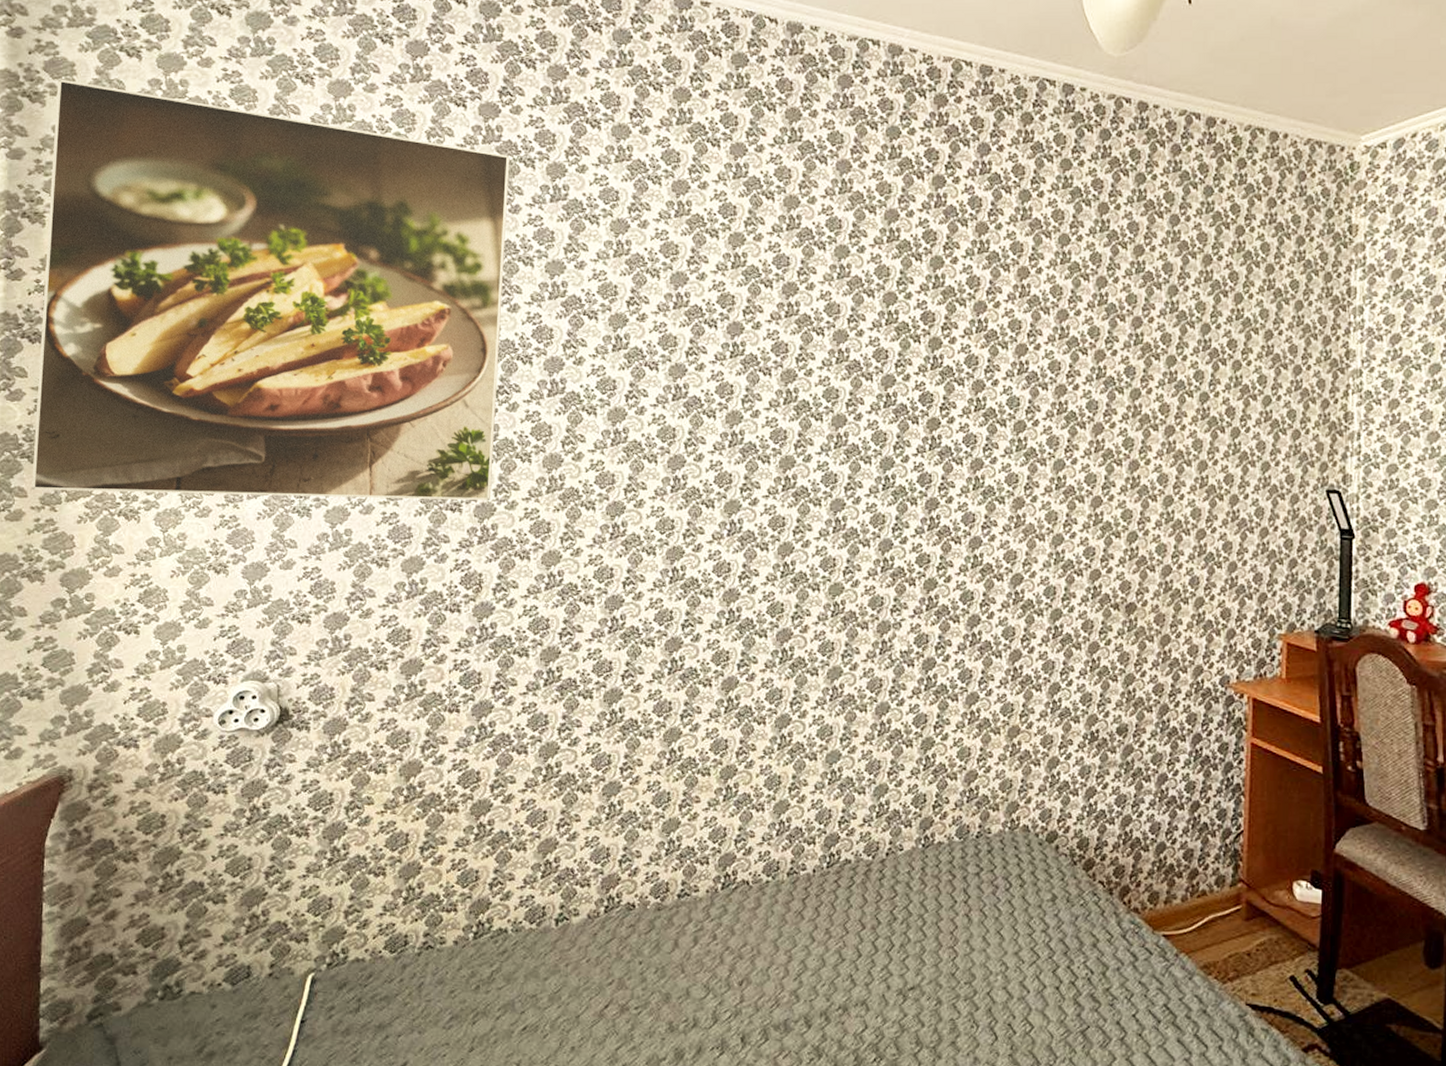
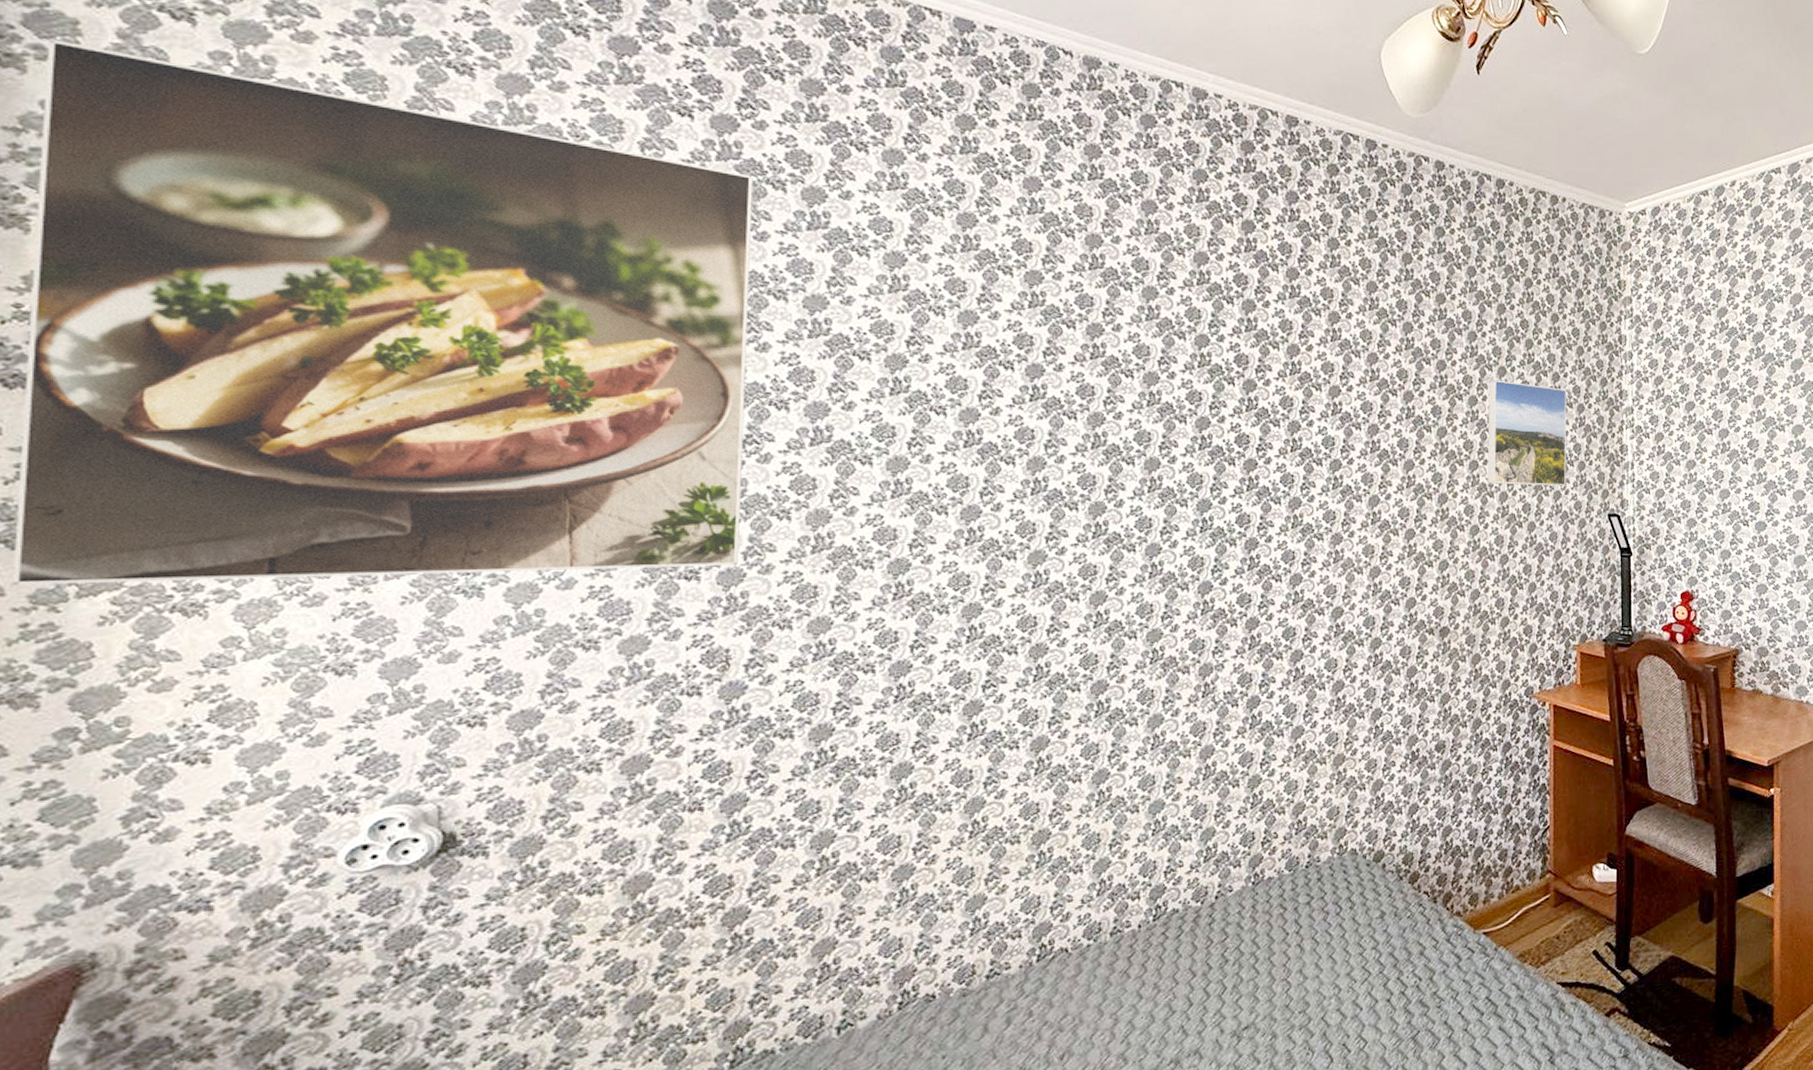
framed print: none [1184,338,1281,457] -> present [1487,380,1567,487]

